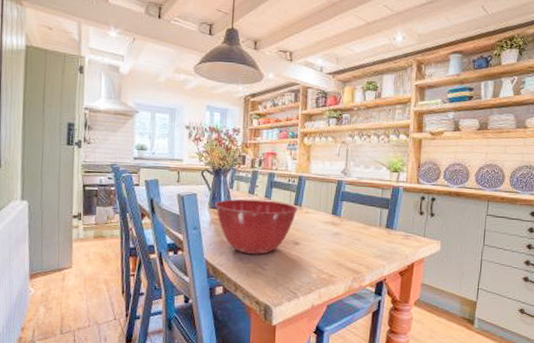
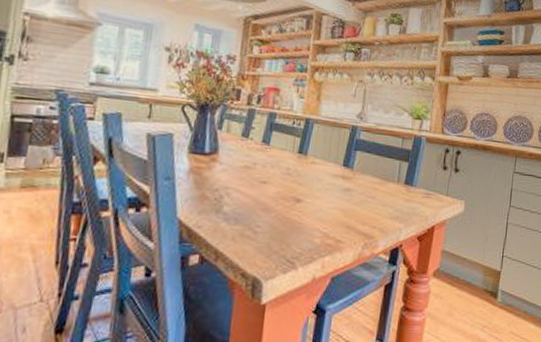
mixing bowl: present [214,199,298,255] -> none [195,142,302,214]

